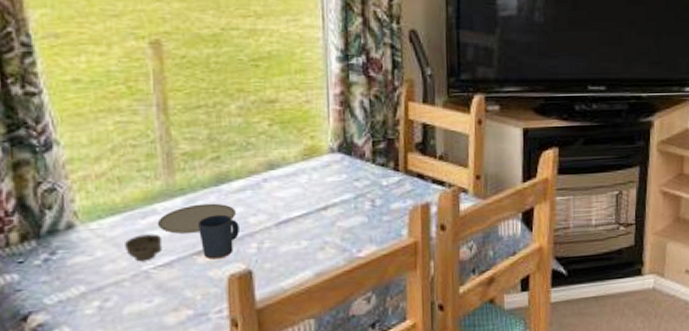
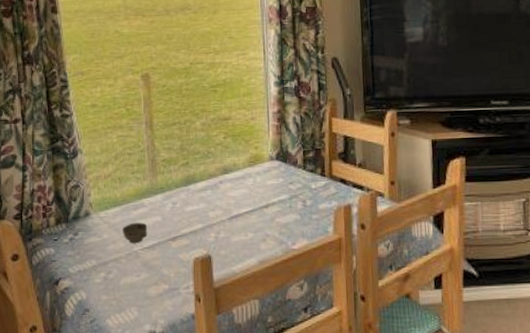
plate: present [157,203,235,234] -> none [144,199,199,223]
mug: present [198,214,239,260] -> none [173,209,202,245]

